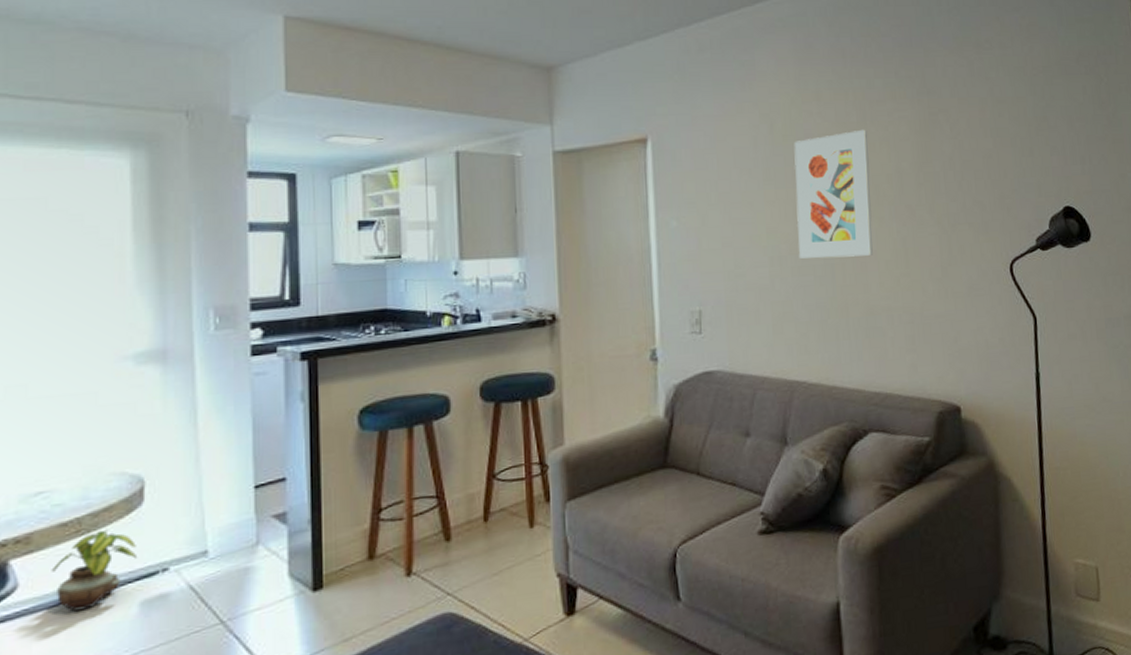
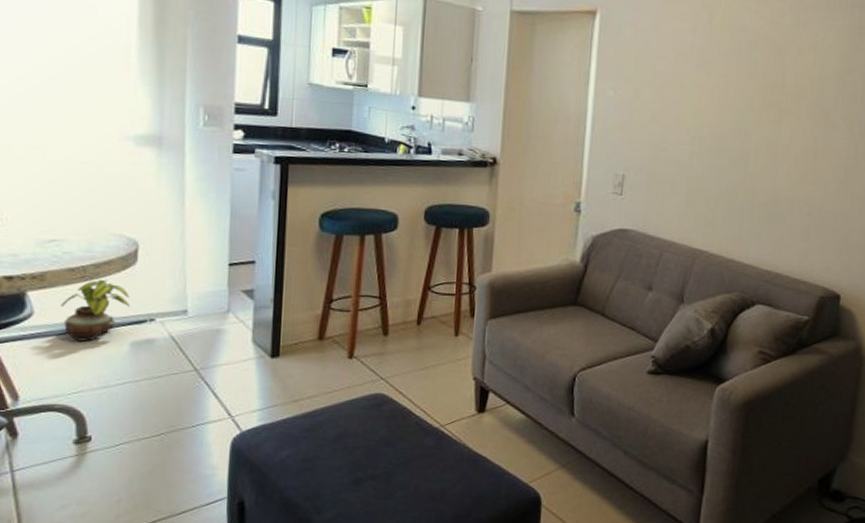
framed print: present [793,129,873,259] -> none [718,32,799,149]

